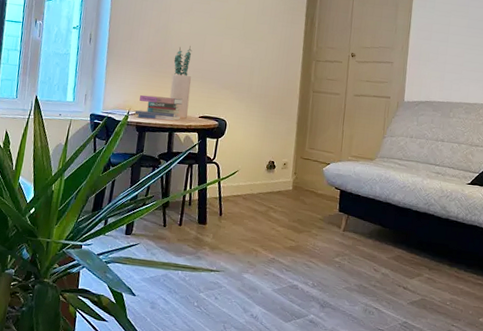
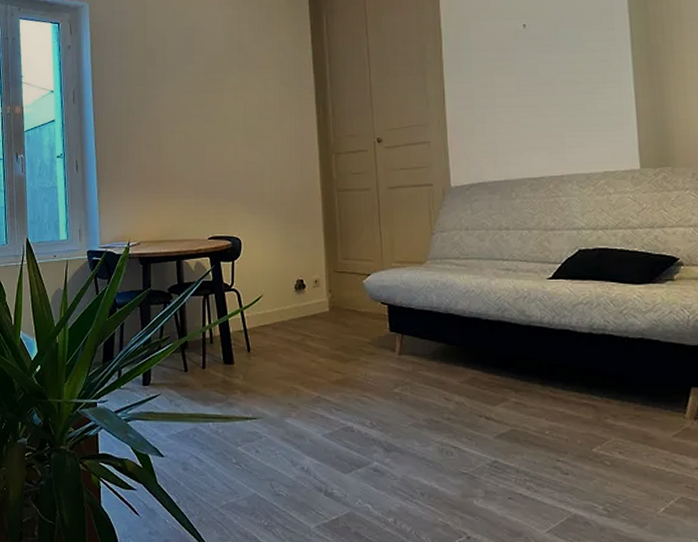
books: present [134,94,183,121] -> none [135,219,187,249]
vase: present [170,46,192,120] -> none [171,158,196,244]

